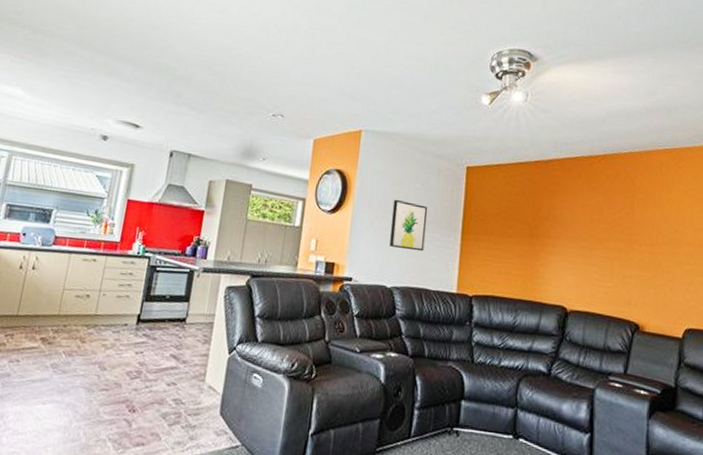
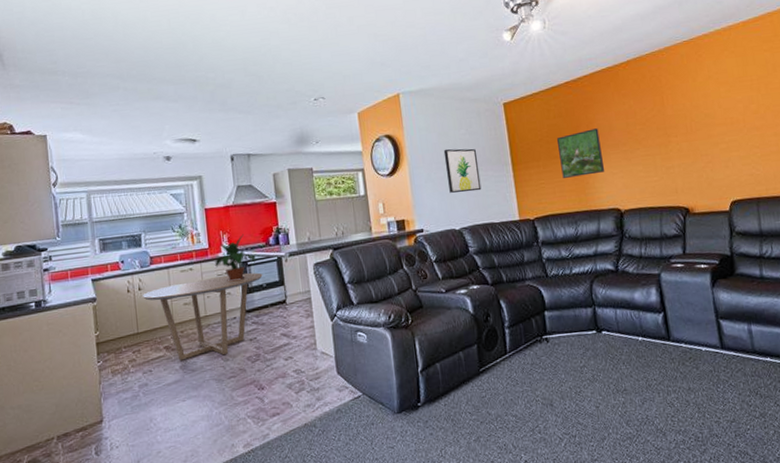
dining table: none [34,272,169,364] -> present [143,272,263,361]
potted plant: none [121,236,167,286] -> present [215,234,256,282]
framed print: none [512,215,560,264] -> present [556,128,605,178]

